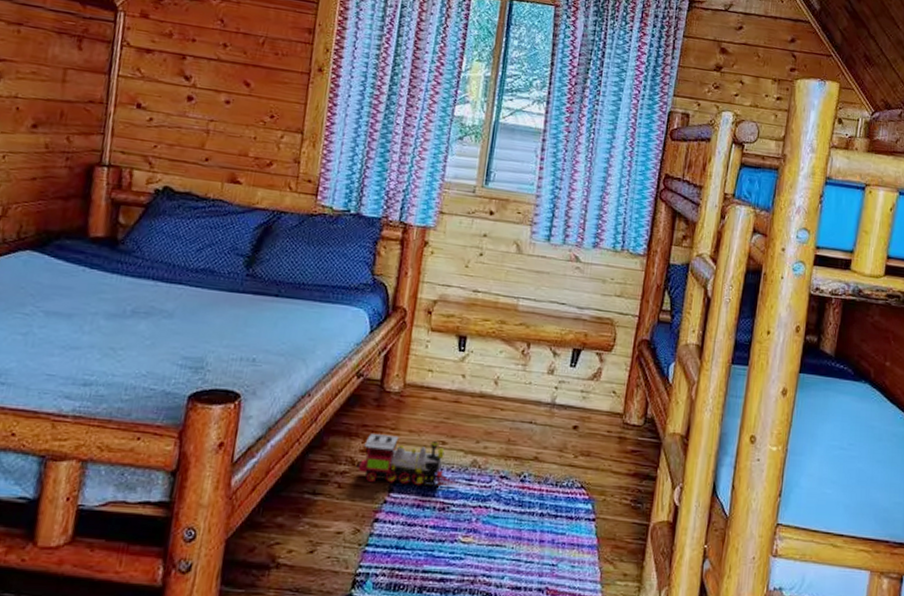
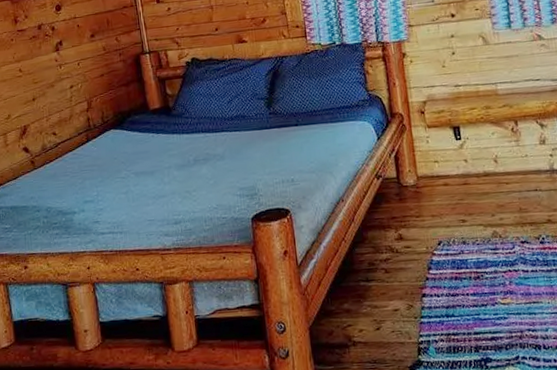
toy train: present [356,434,456,487] -> none [396,220,484,264]

